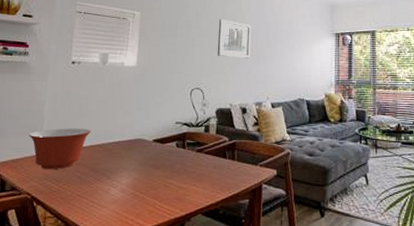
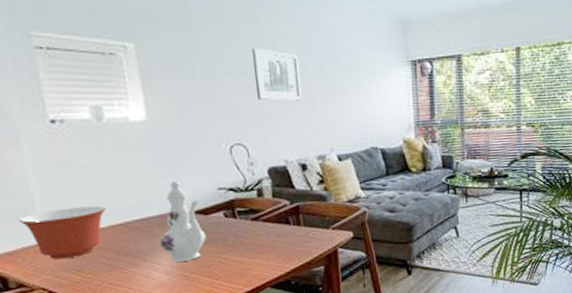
ewer: none [122,113,159,182] -> present [159,180,206,262]

